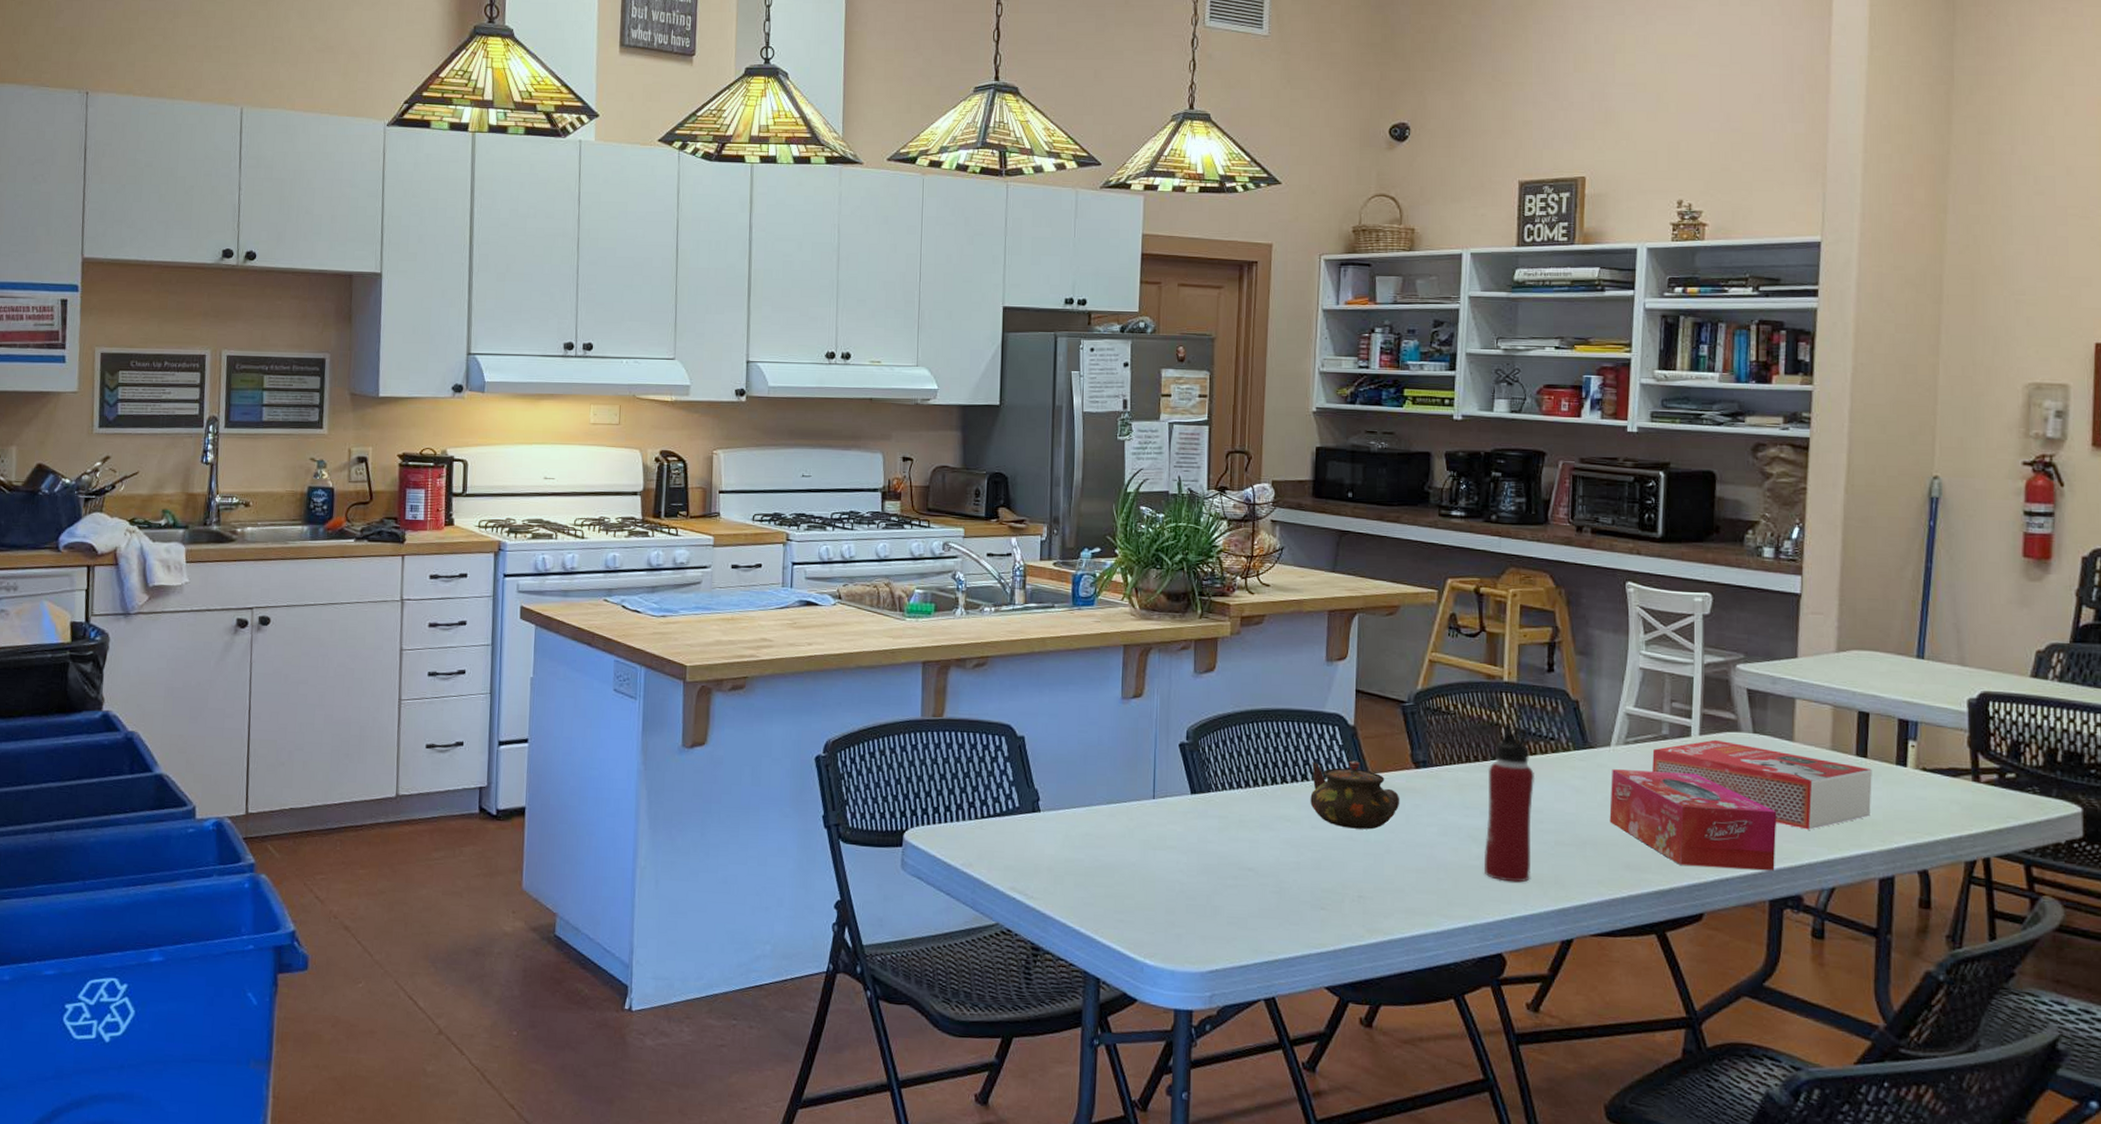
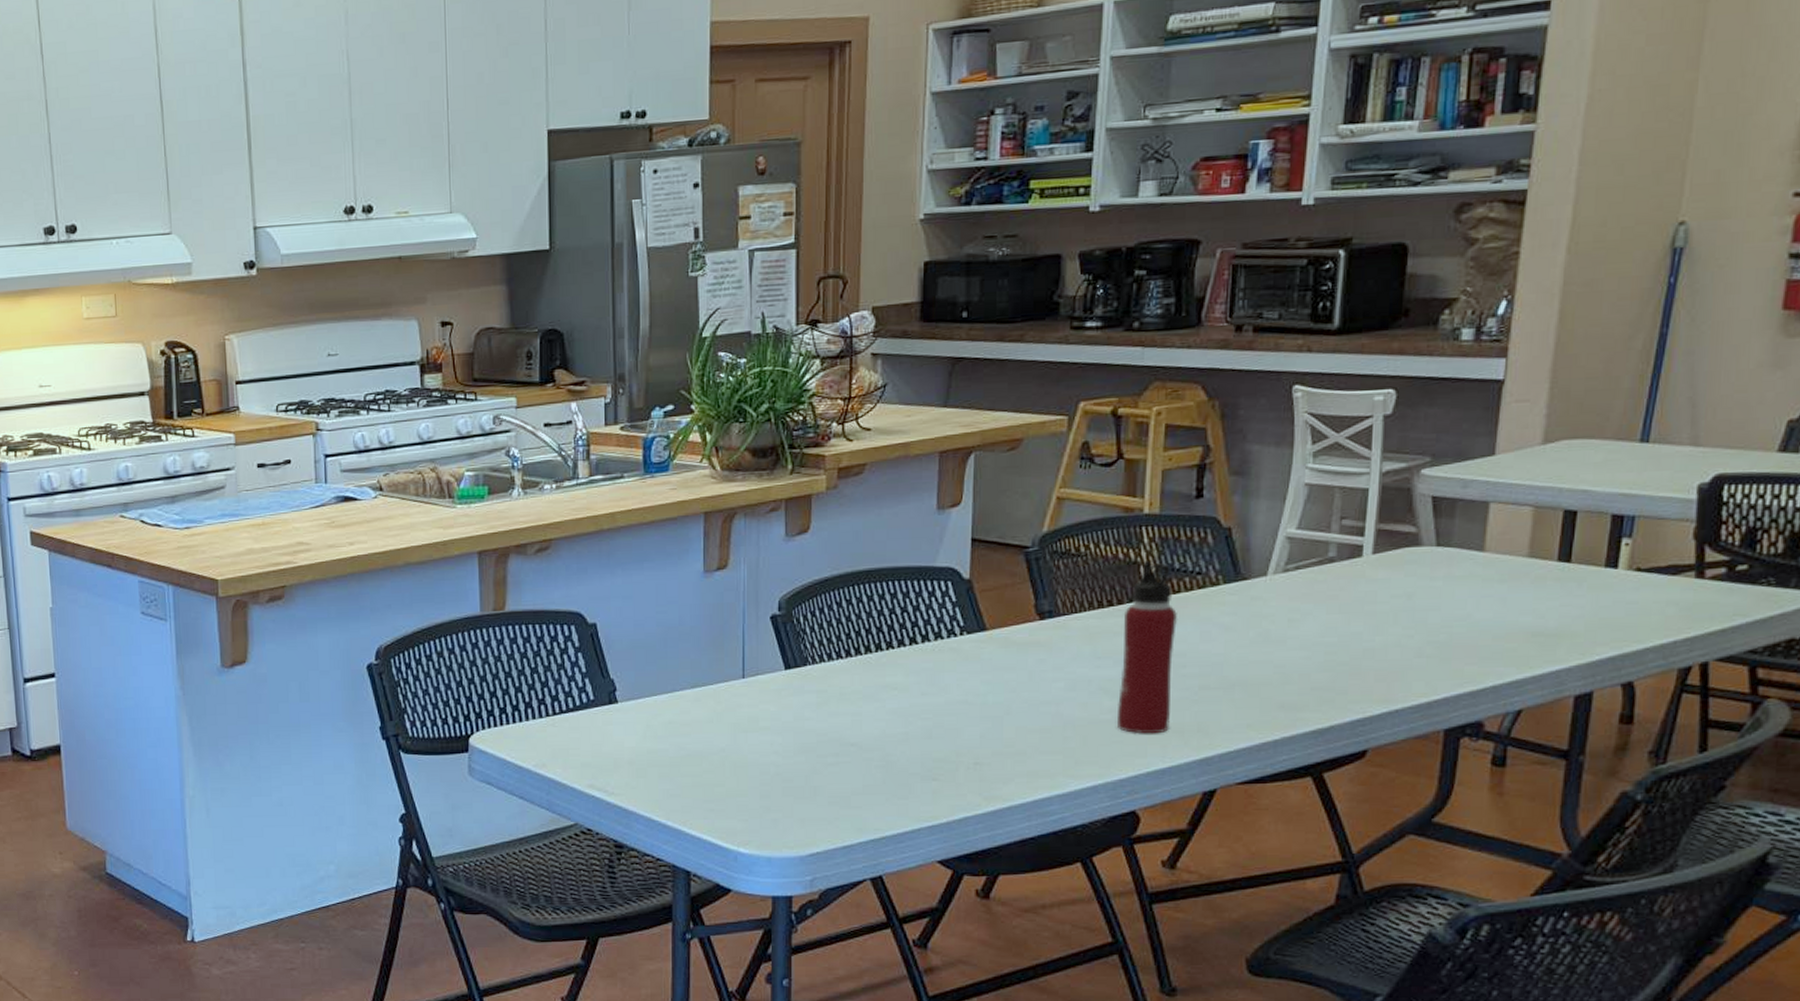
teapot: present [1310,760,1400,830] -> none [920,617,1022,692]
tissue box: present [1609,769,1777,870] -> none [1263,598,1460,699]
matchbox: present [1652,739,1872,830] -> none [1315,557,1576,649]

